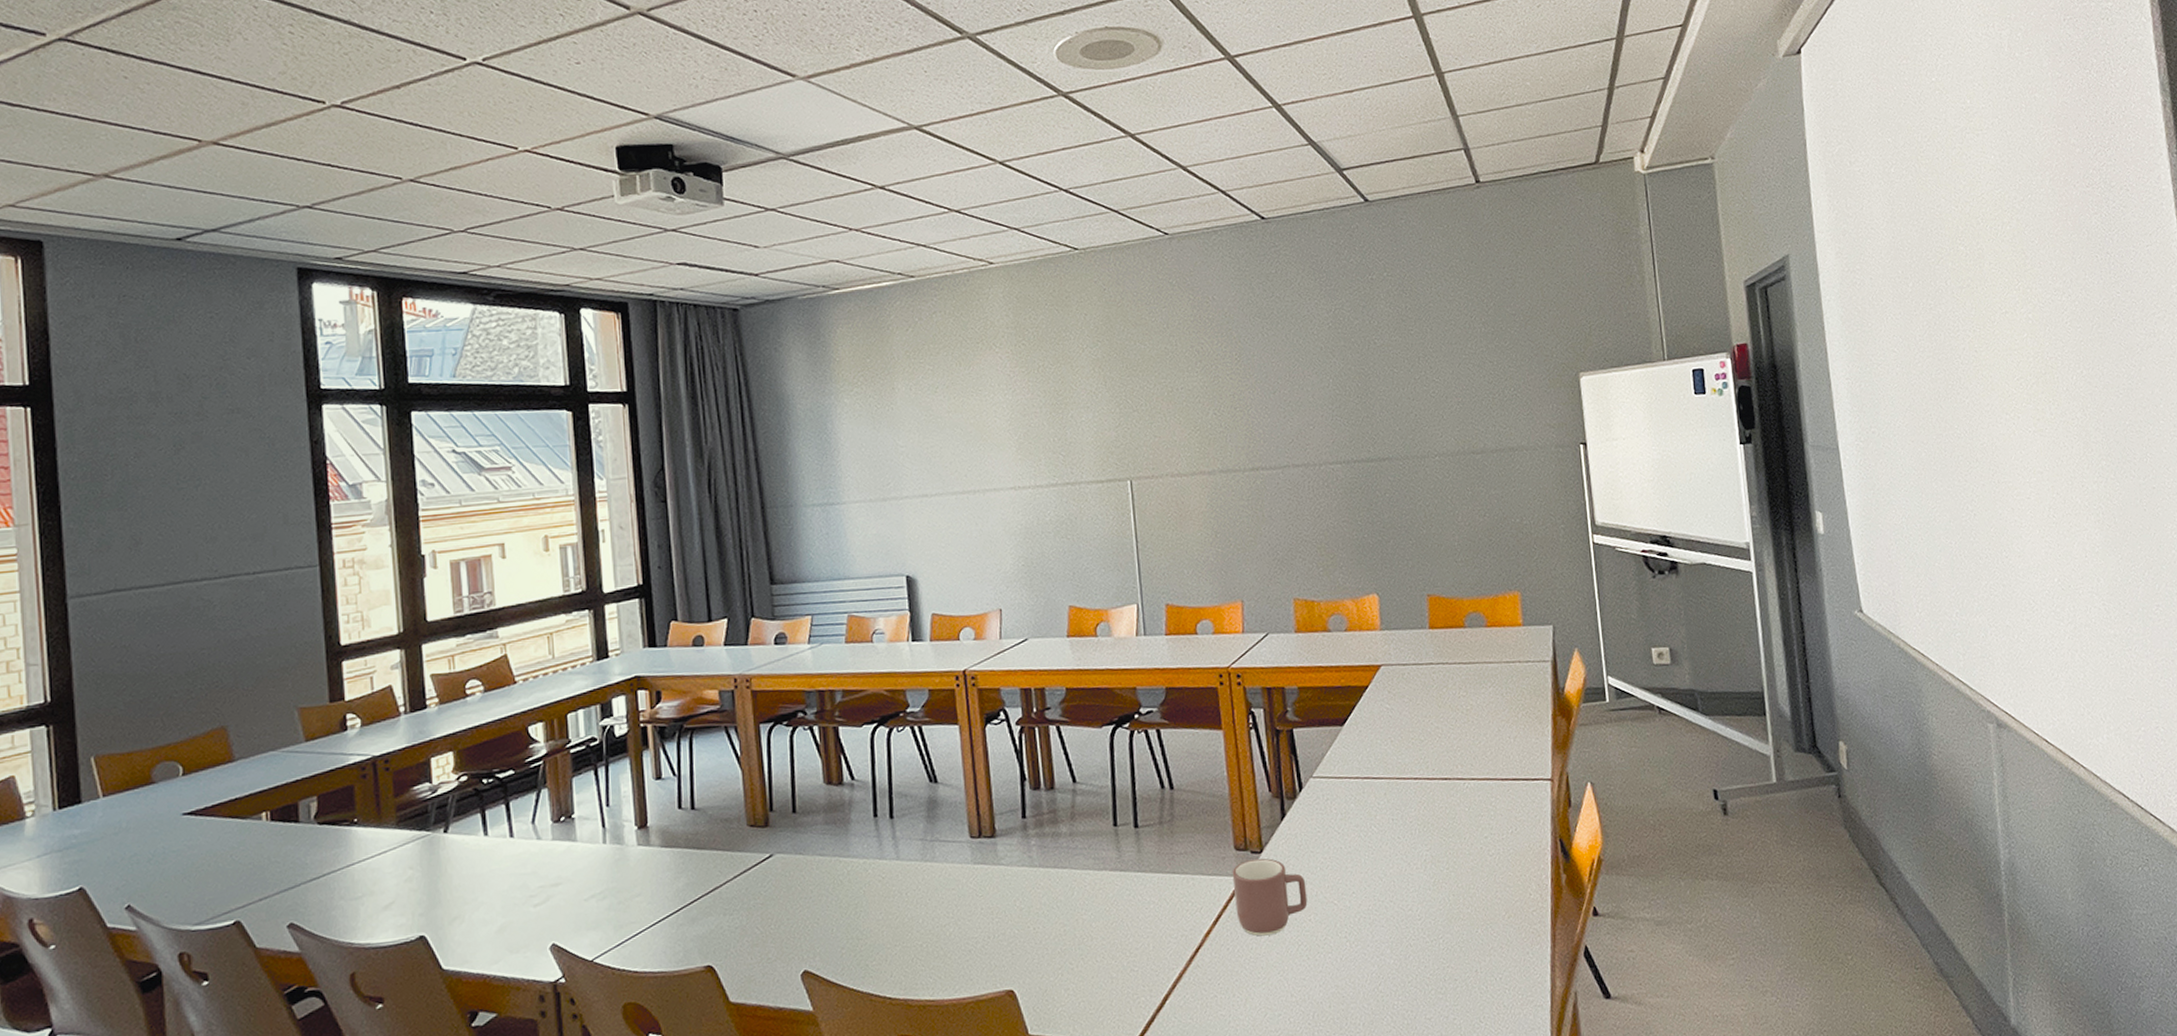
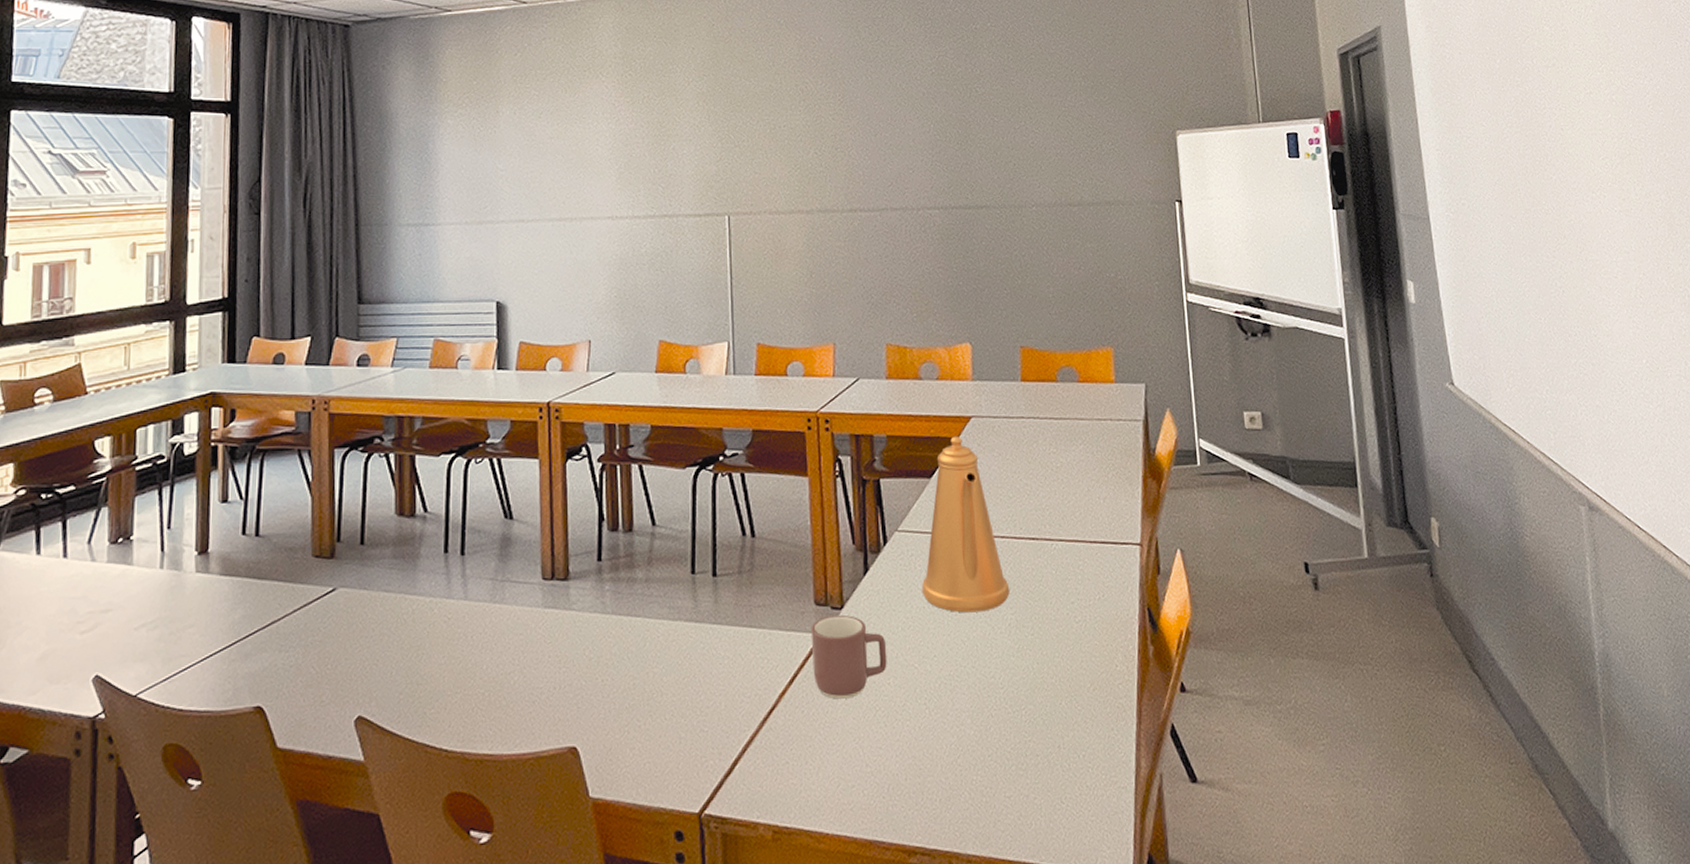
coffee pot: none [1338,684,1425,852] -> present [921,436,1010,613]

